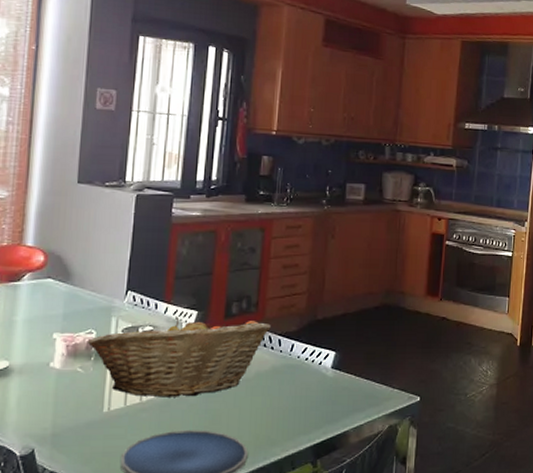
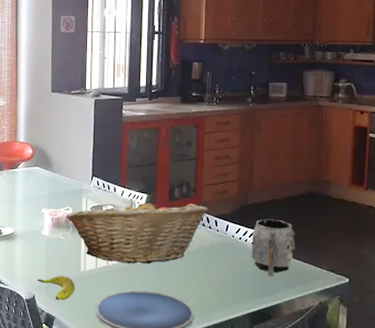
banana: none [39,419,94,453] -> present [37,275,75,301]
mug: none [318,335,367,401] -> present [251,219,296,277]

